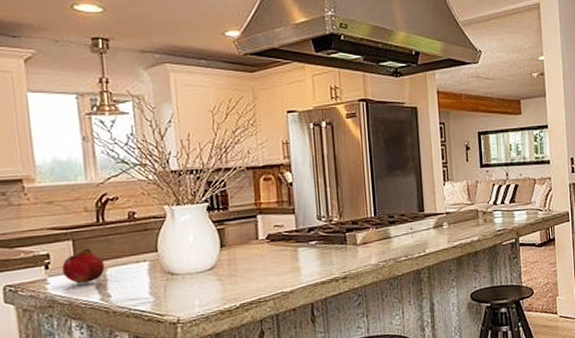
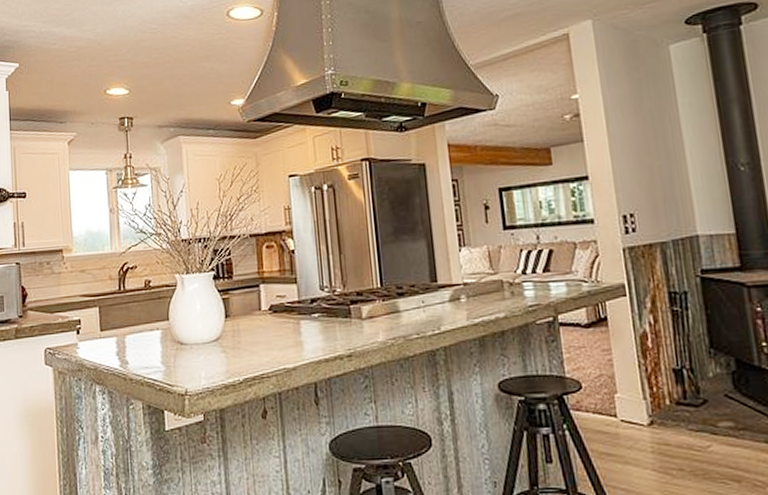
fruit: present [62,248,105,284] -> none [90,315,124,350]

